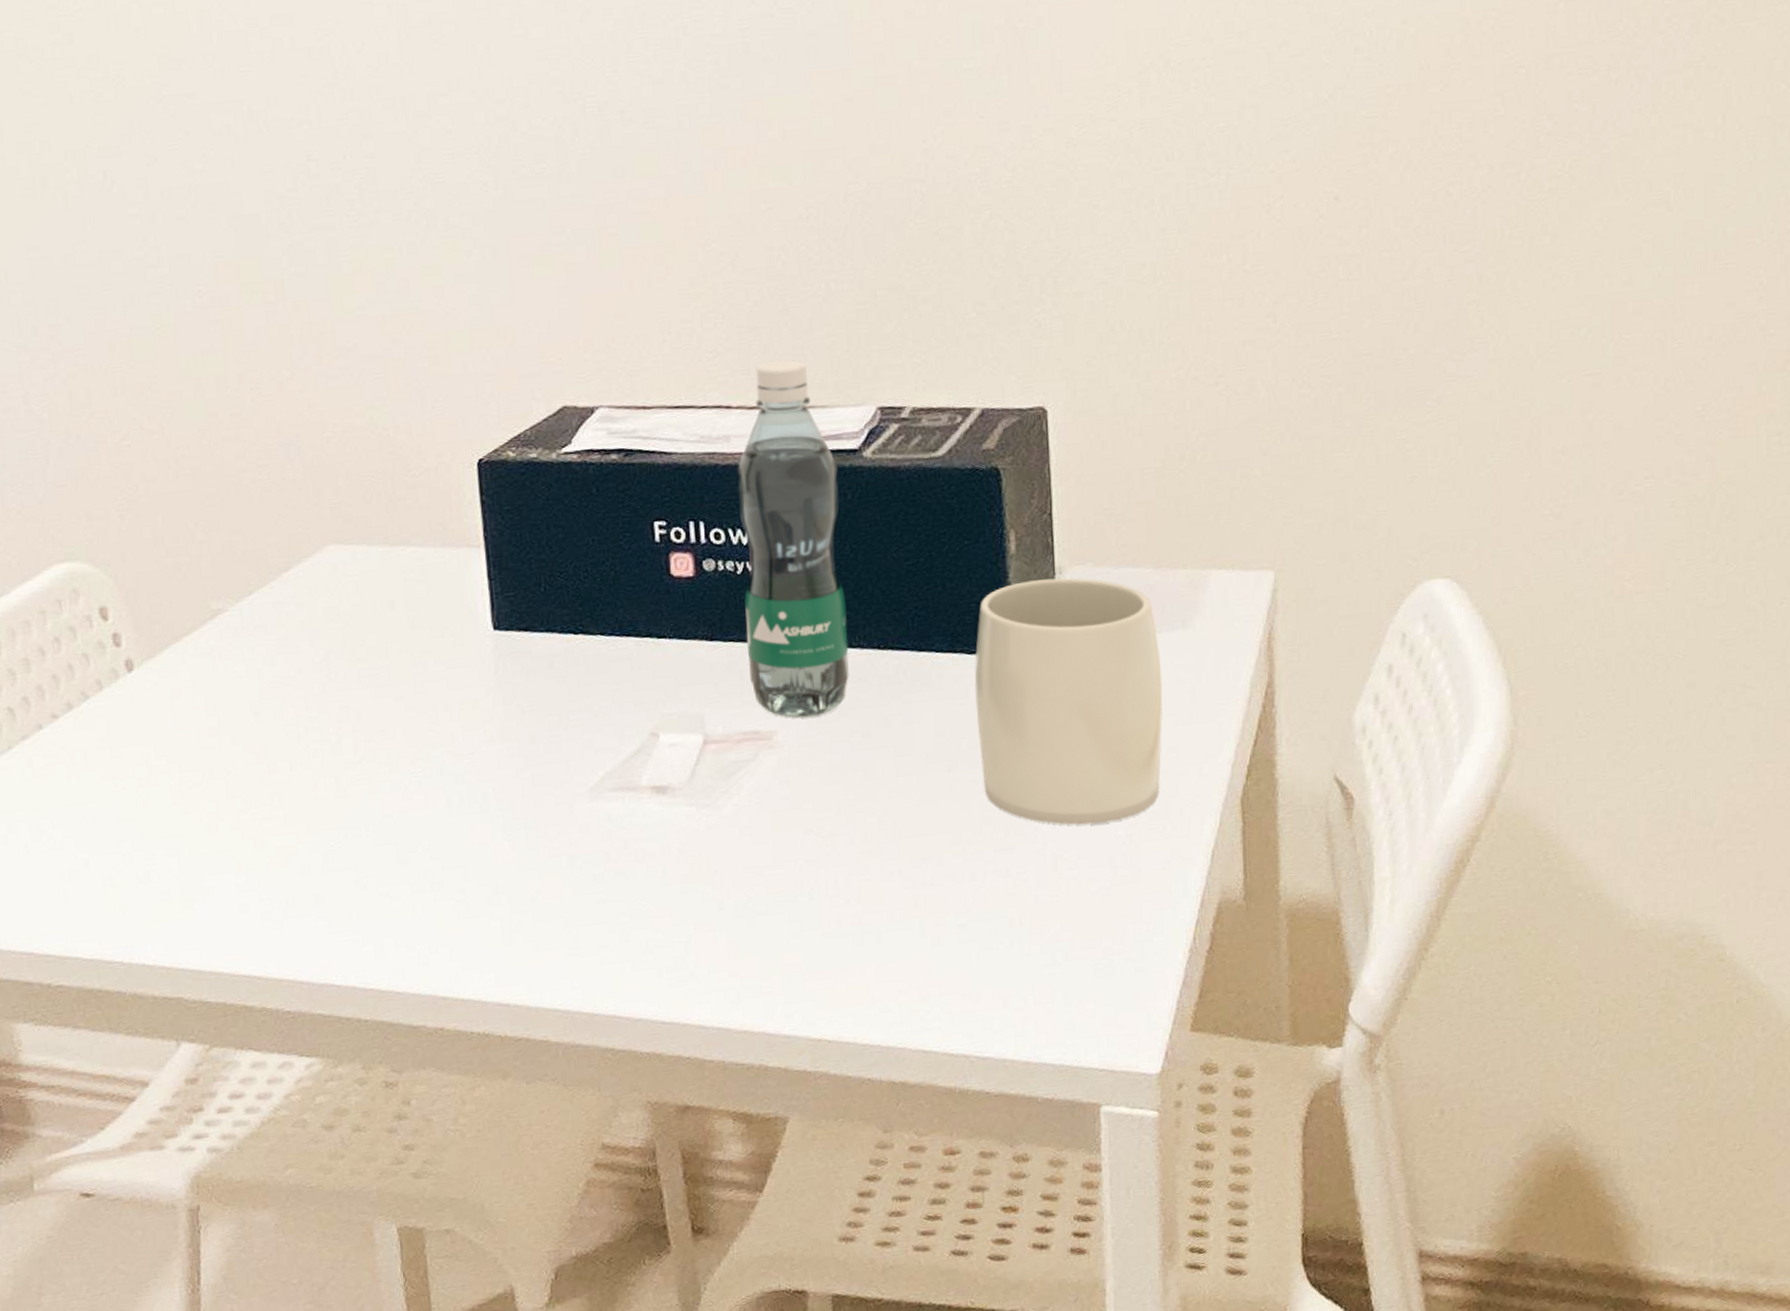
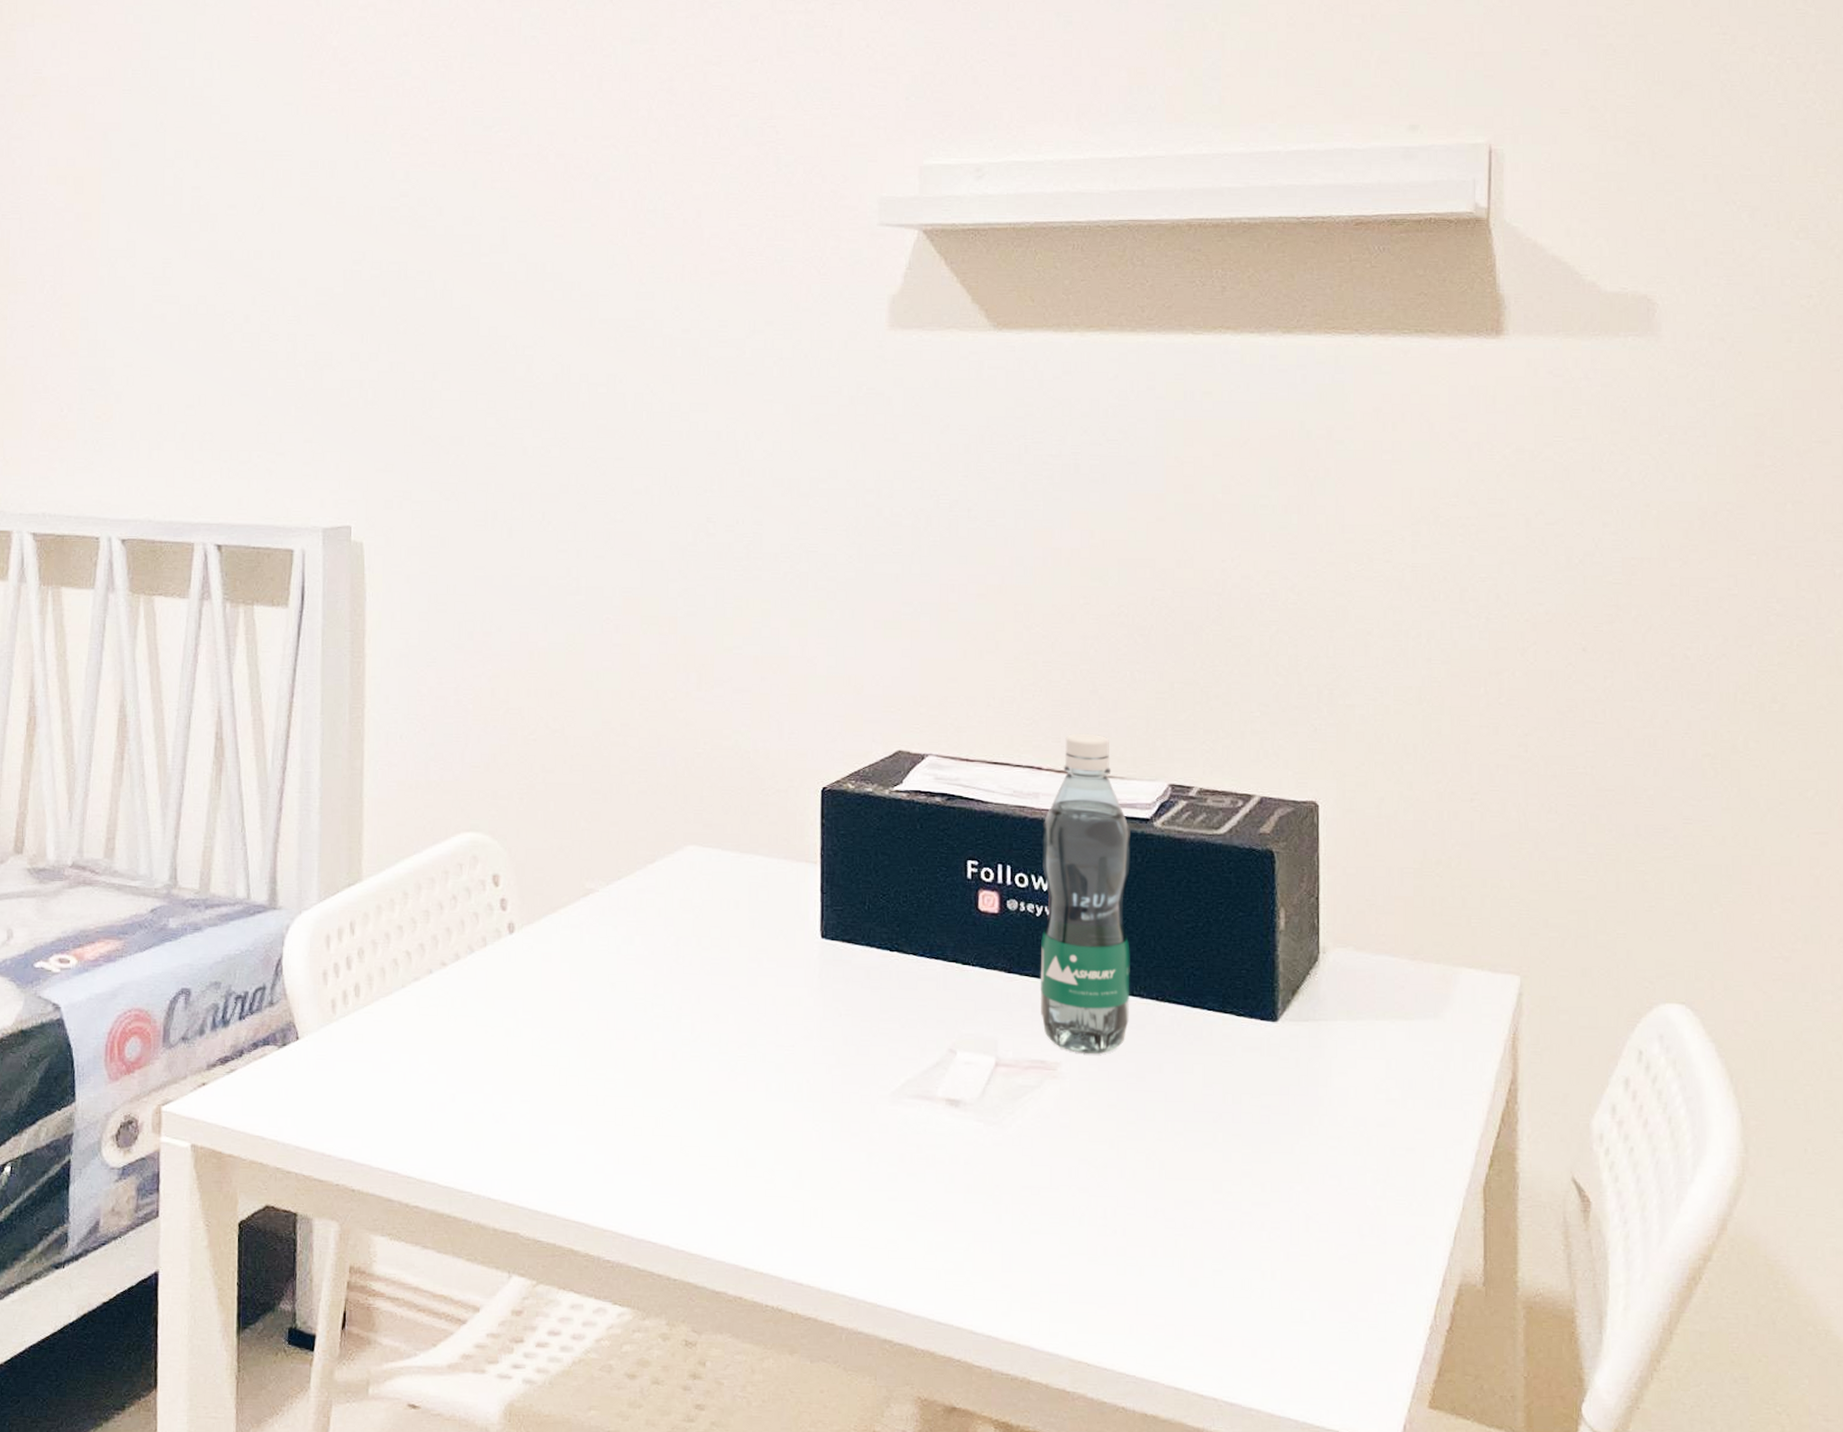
mug: present [974,577,1163,825] -> none [1241,956,1413,1192]

